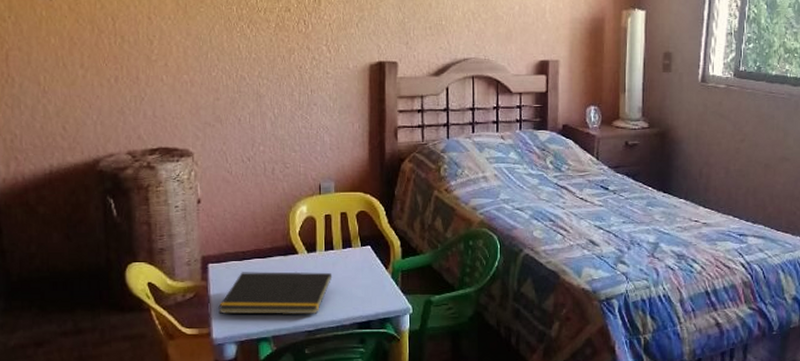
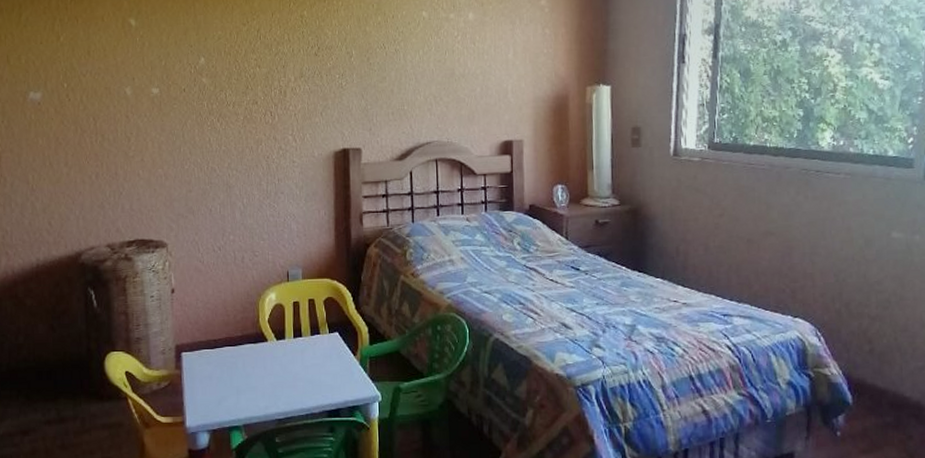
notepad: present [218,271,333,315] -> none [191,359,301,404]

